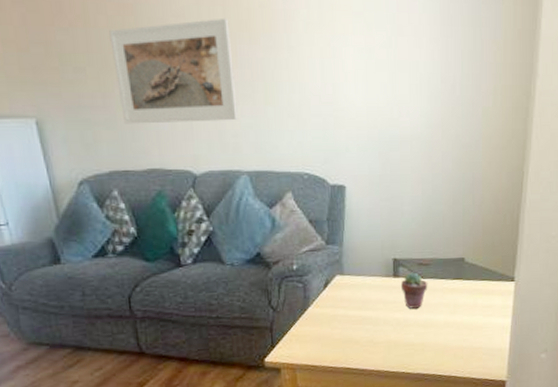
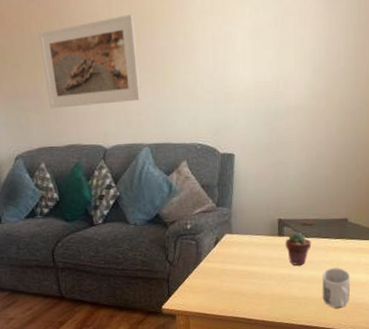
mug: none [439,310,468,354] -> present [322,268,351,308]

